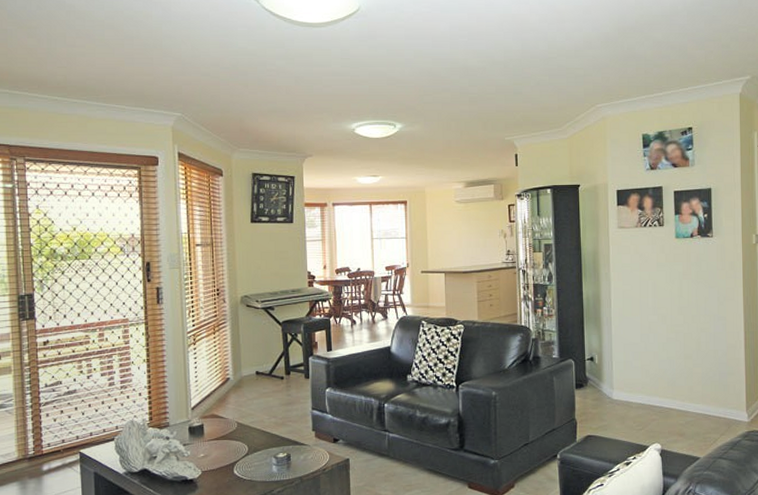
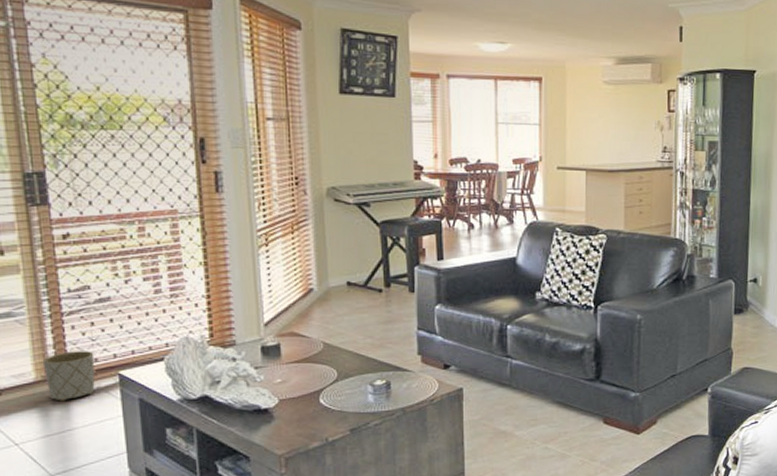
planter: none [24,434,62,476] -> present [43,351,95,401]

